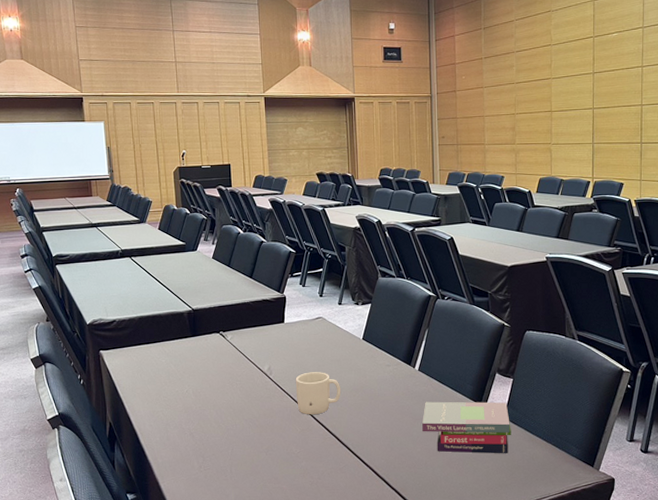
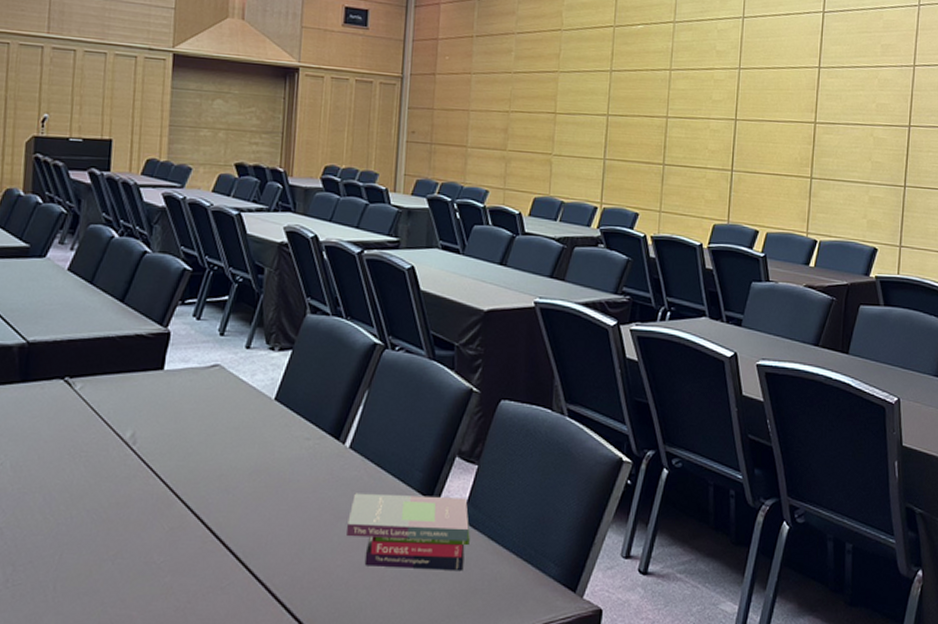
mug: present [295,372,341,415] -> none [168,443,236,507]

